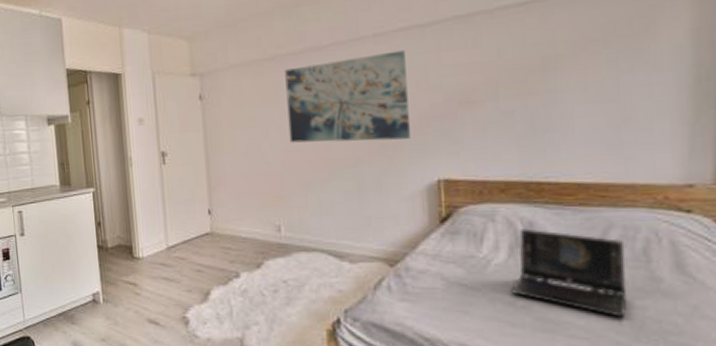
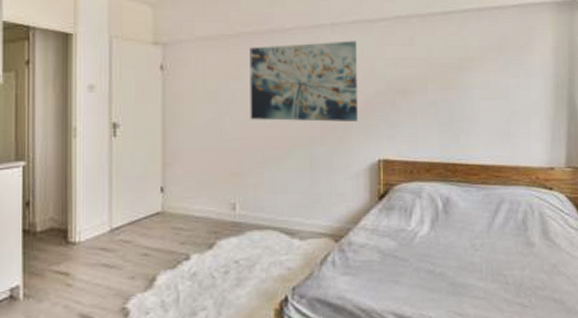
laptop: present [510,228,628,317] -> none [431,204,512,278]

